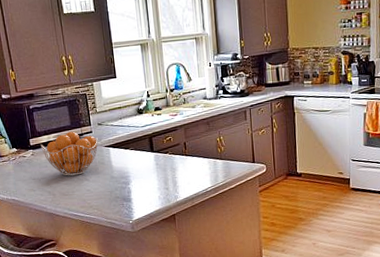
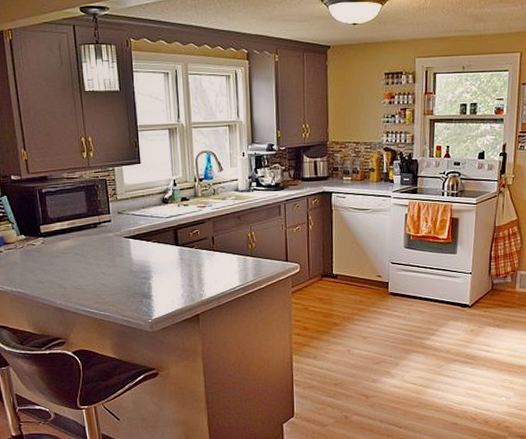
fruit basket: present [41,131,98,176] -> none [52,219,117,268]

